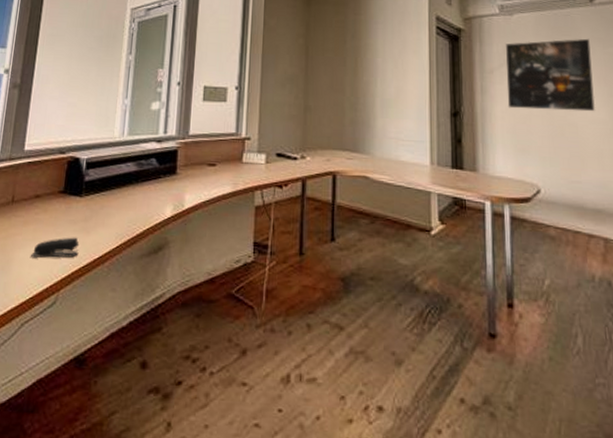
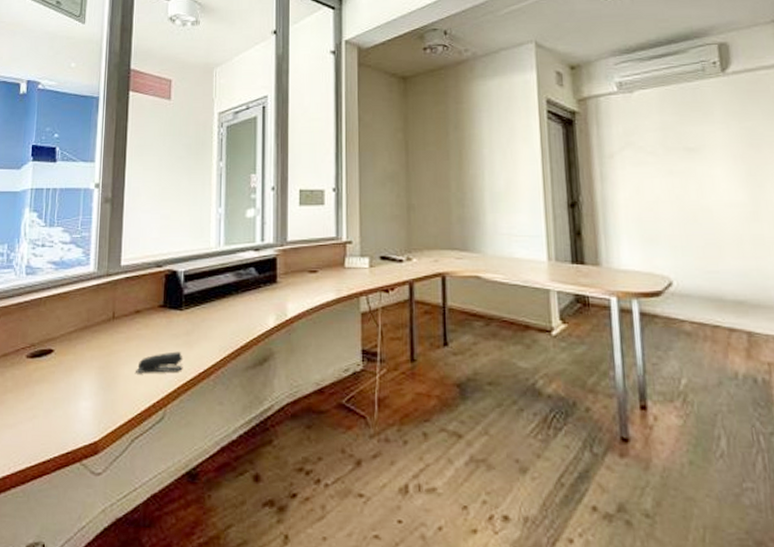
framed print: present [505,38,596,112] -> none [625,112,733,195]

